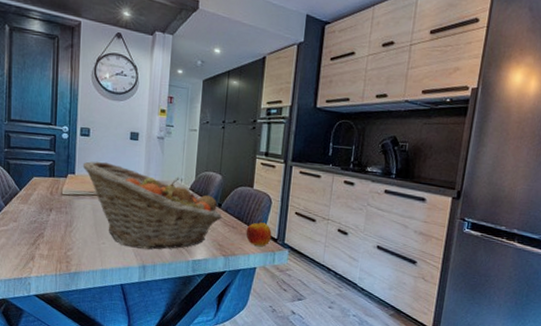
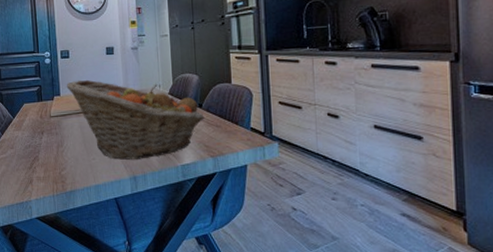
apple: present [246,219,272,246] -> none [230,113,258,142]

